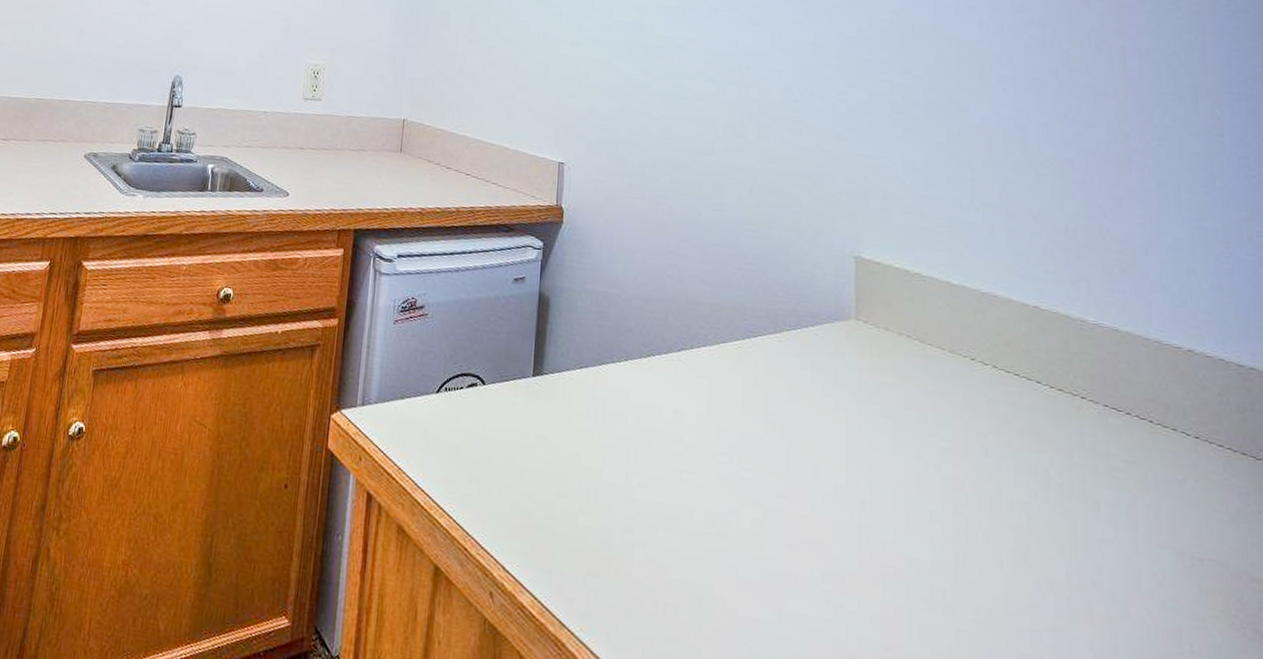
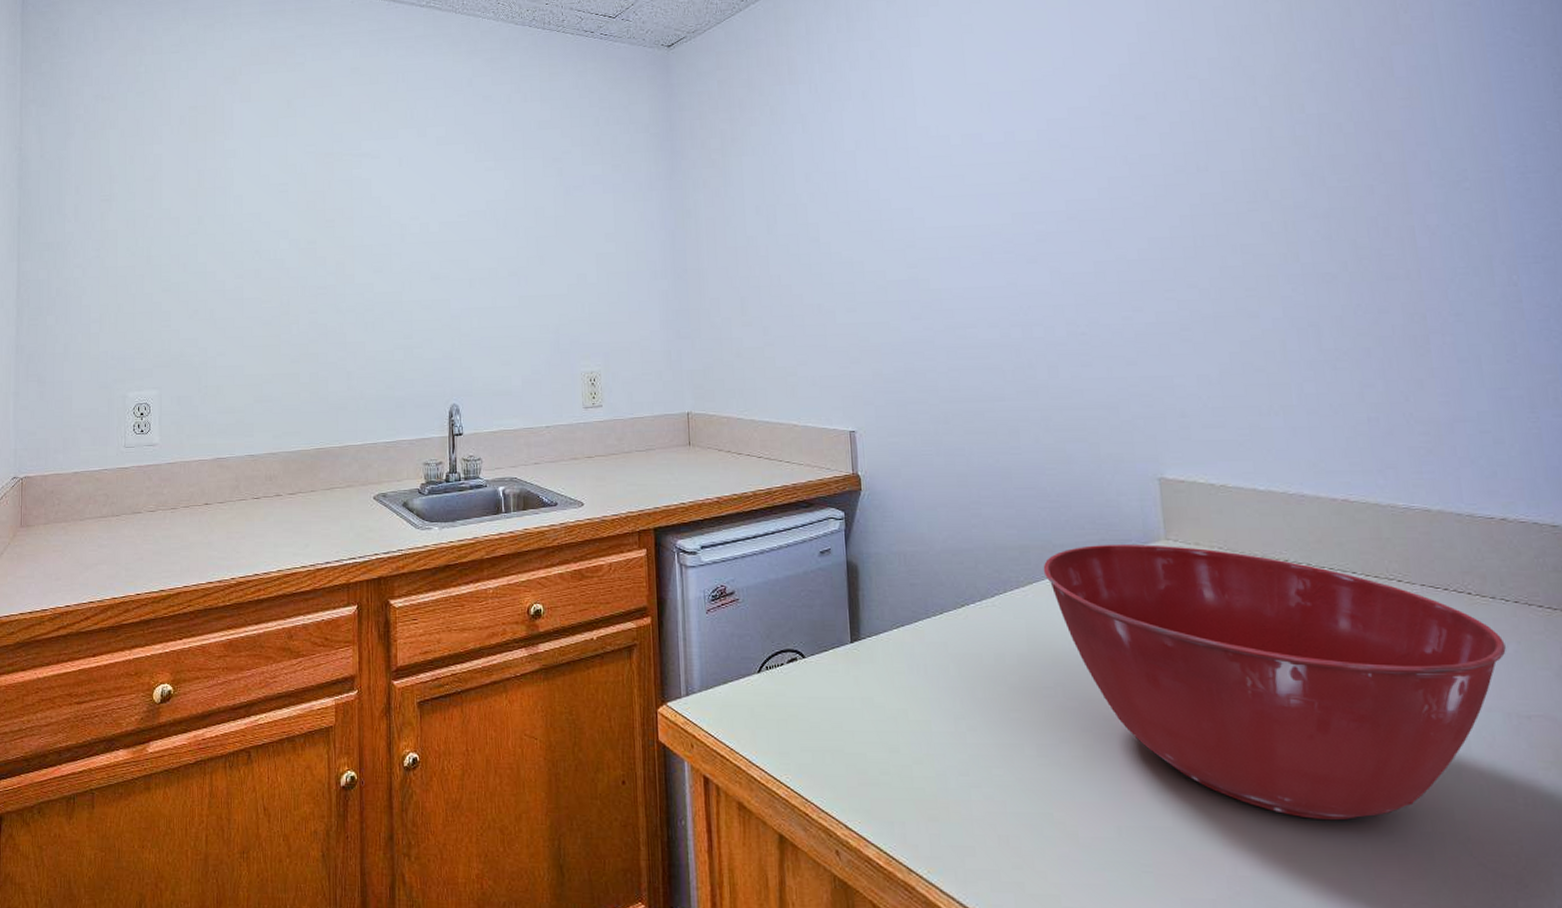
mixing bowl: none [732,313,1183,641] -> present [1043,543,1506,821]

